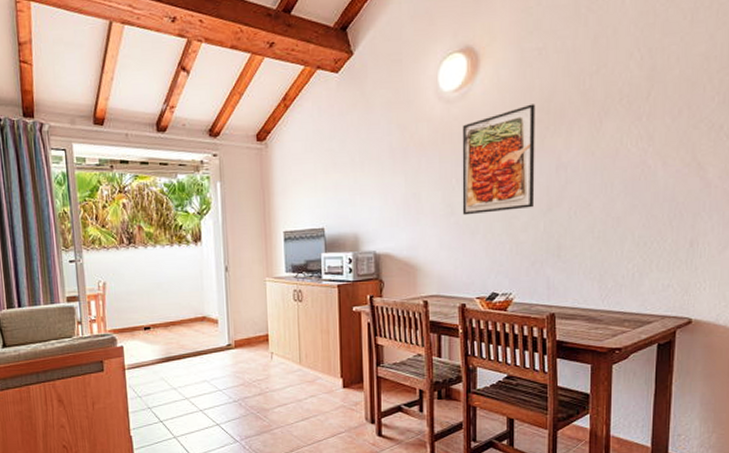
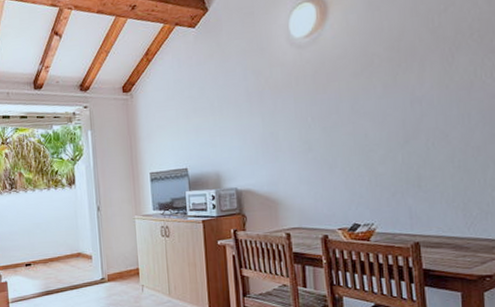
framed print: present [462,104,536,216] -> none [315,44,391,151]

